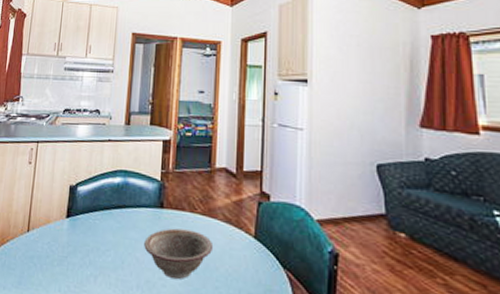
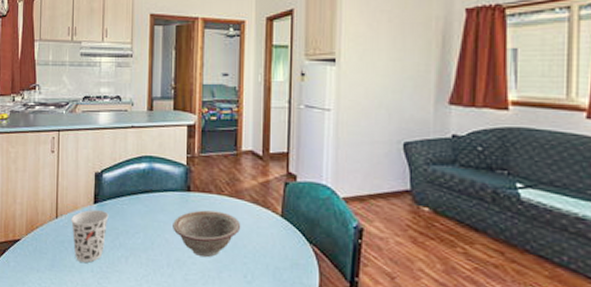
cup: none [42,224,81,281] -> present [71,210,109,263]

